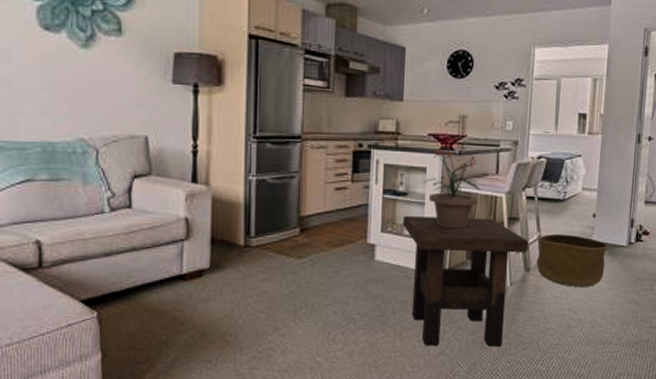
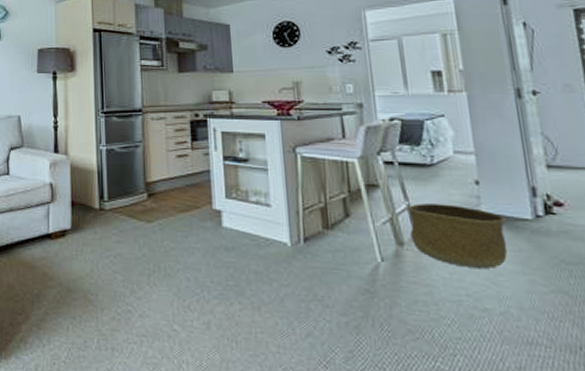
side table: present [402,215,529,347] -> none [246,182,397,334]
potted plant: present [423,148,481,228] -> none [263,115,328,195]

